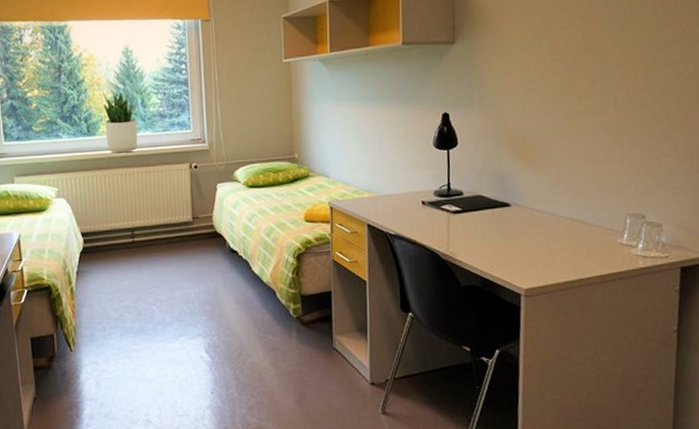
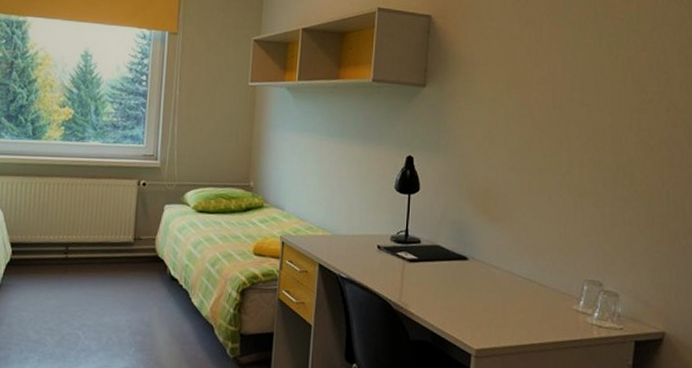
planter: present [103,91,138,153] -> none [51,94,88,162]

